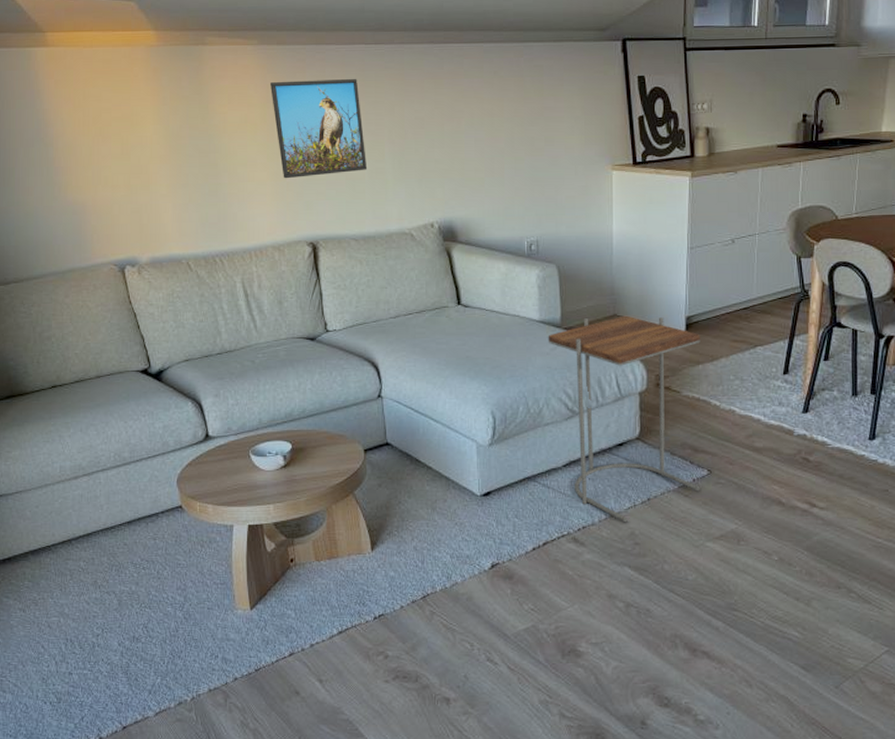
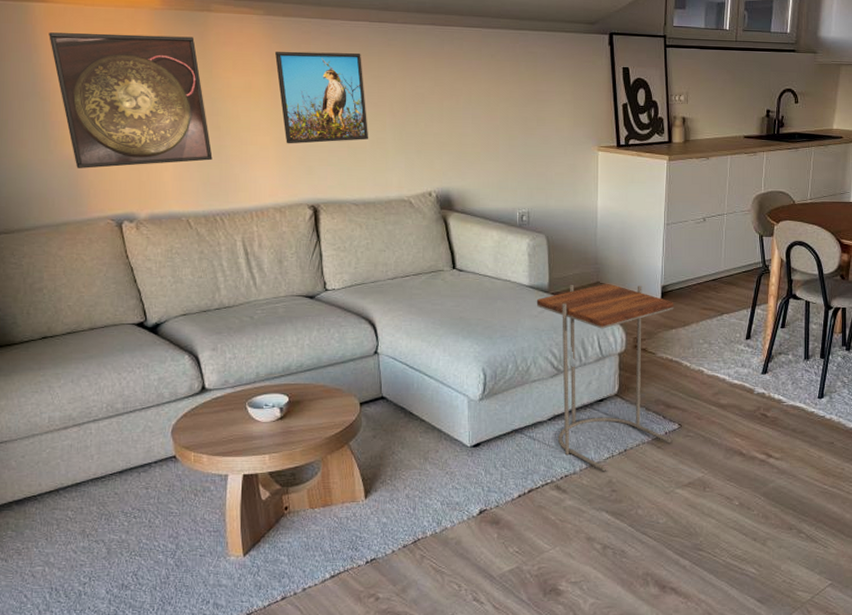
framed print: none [50,72,211,214] -> present [49,32,213,169]

